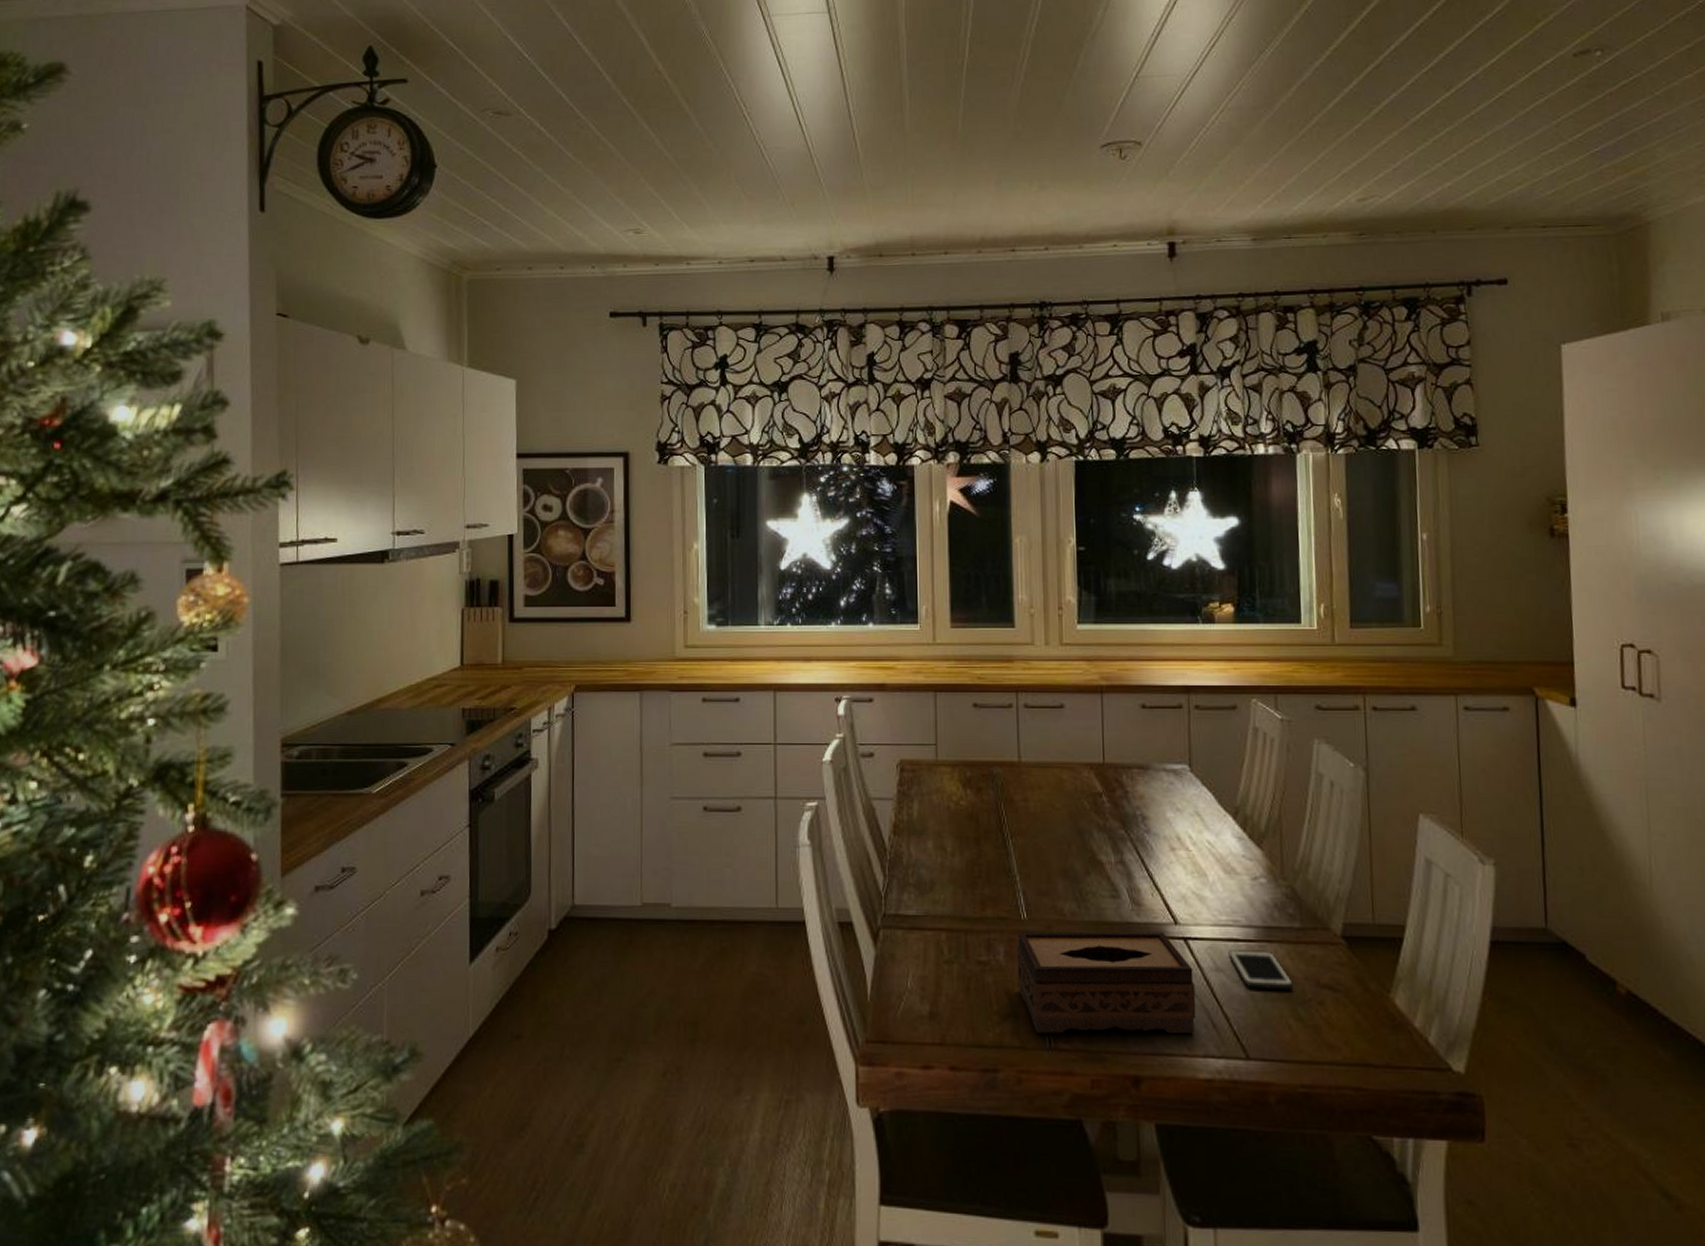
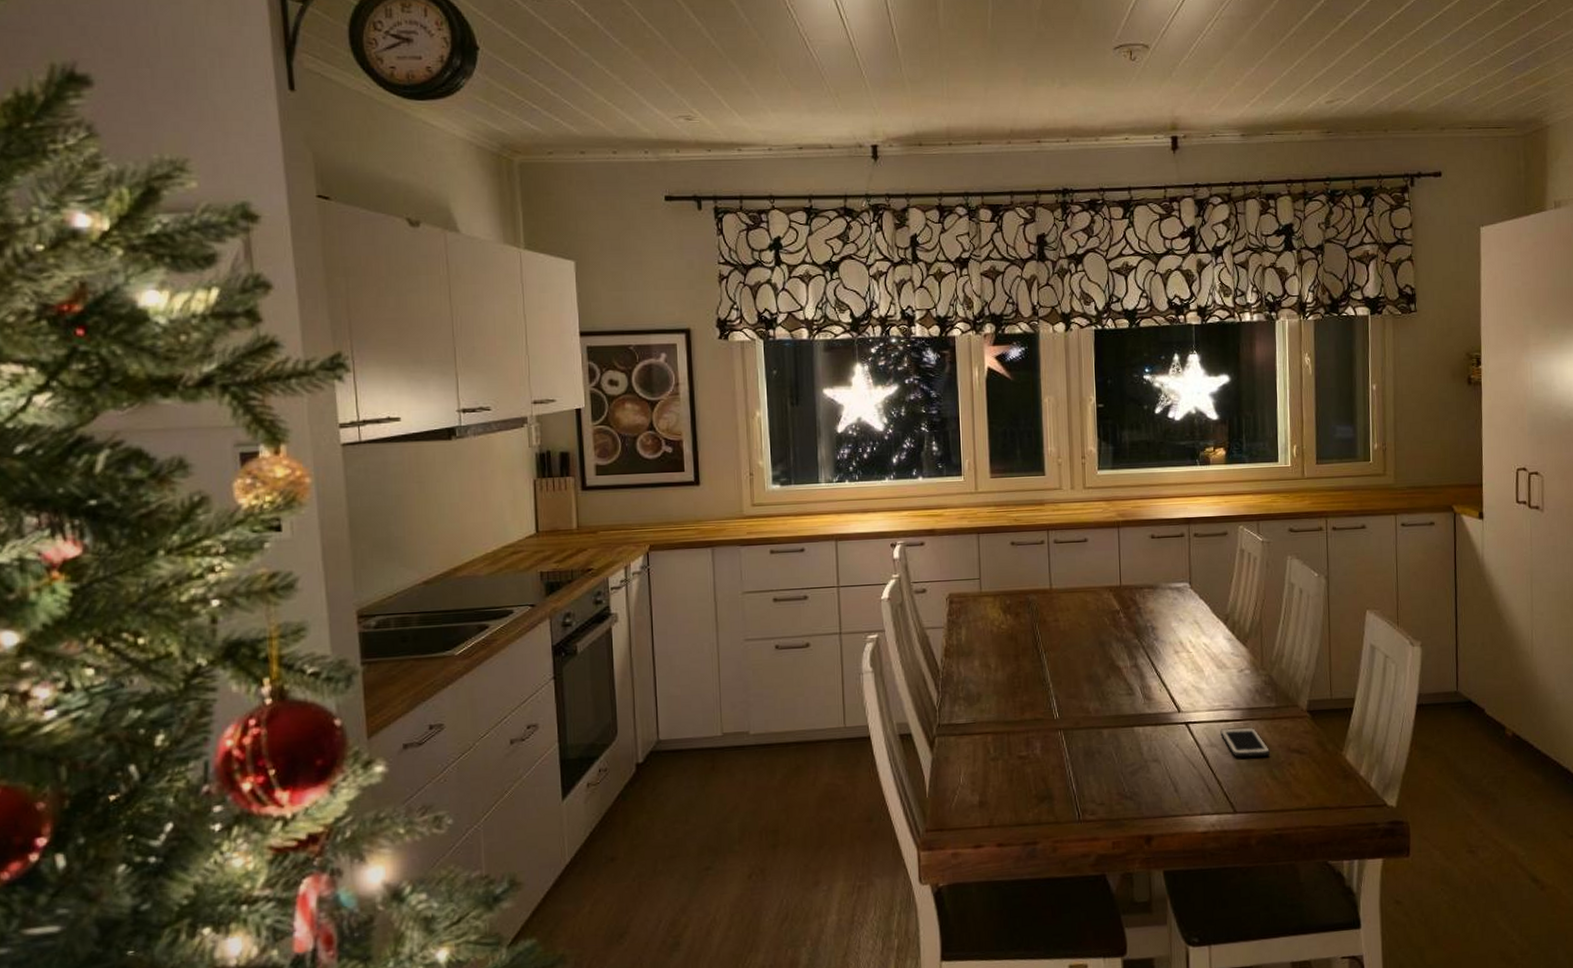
tissue box: present [1017,931,1197,1034] -> none [1051,719,1195,810]

